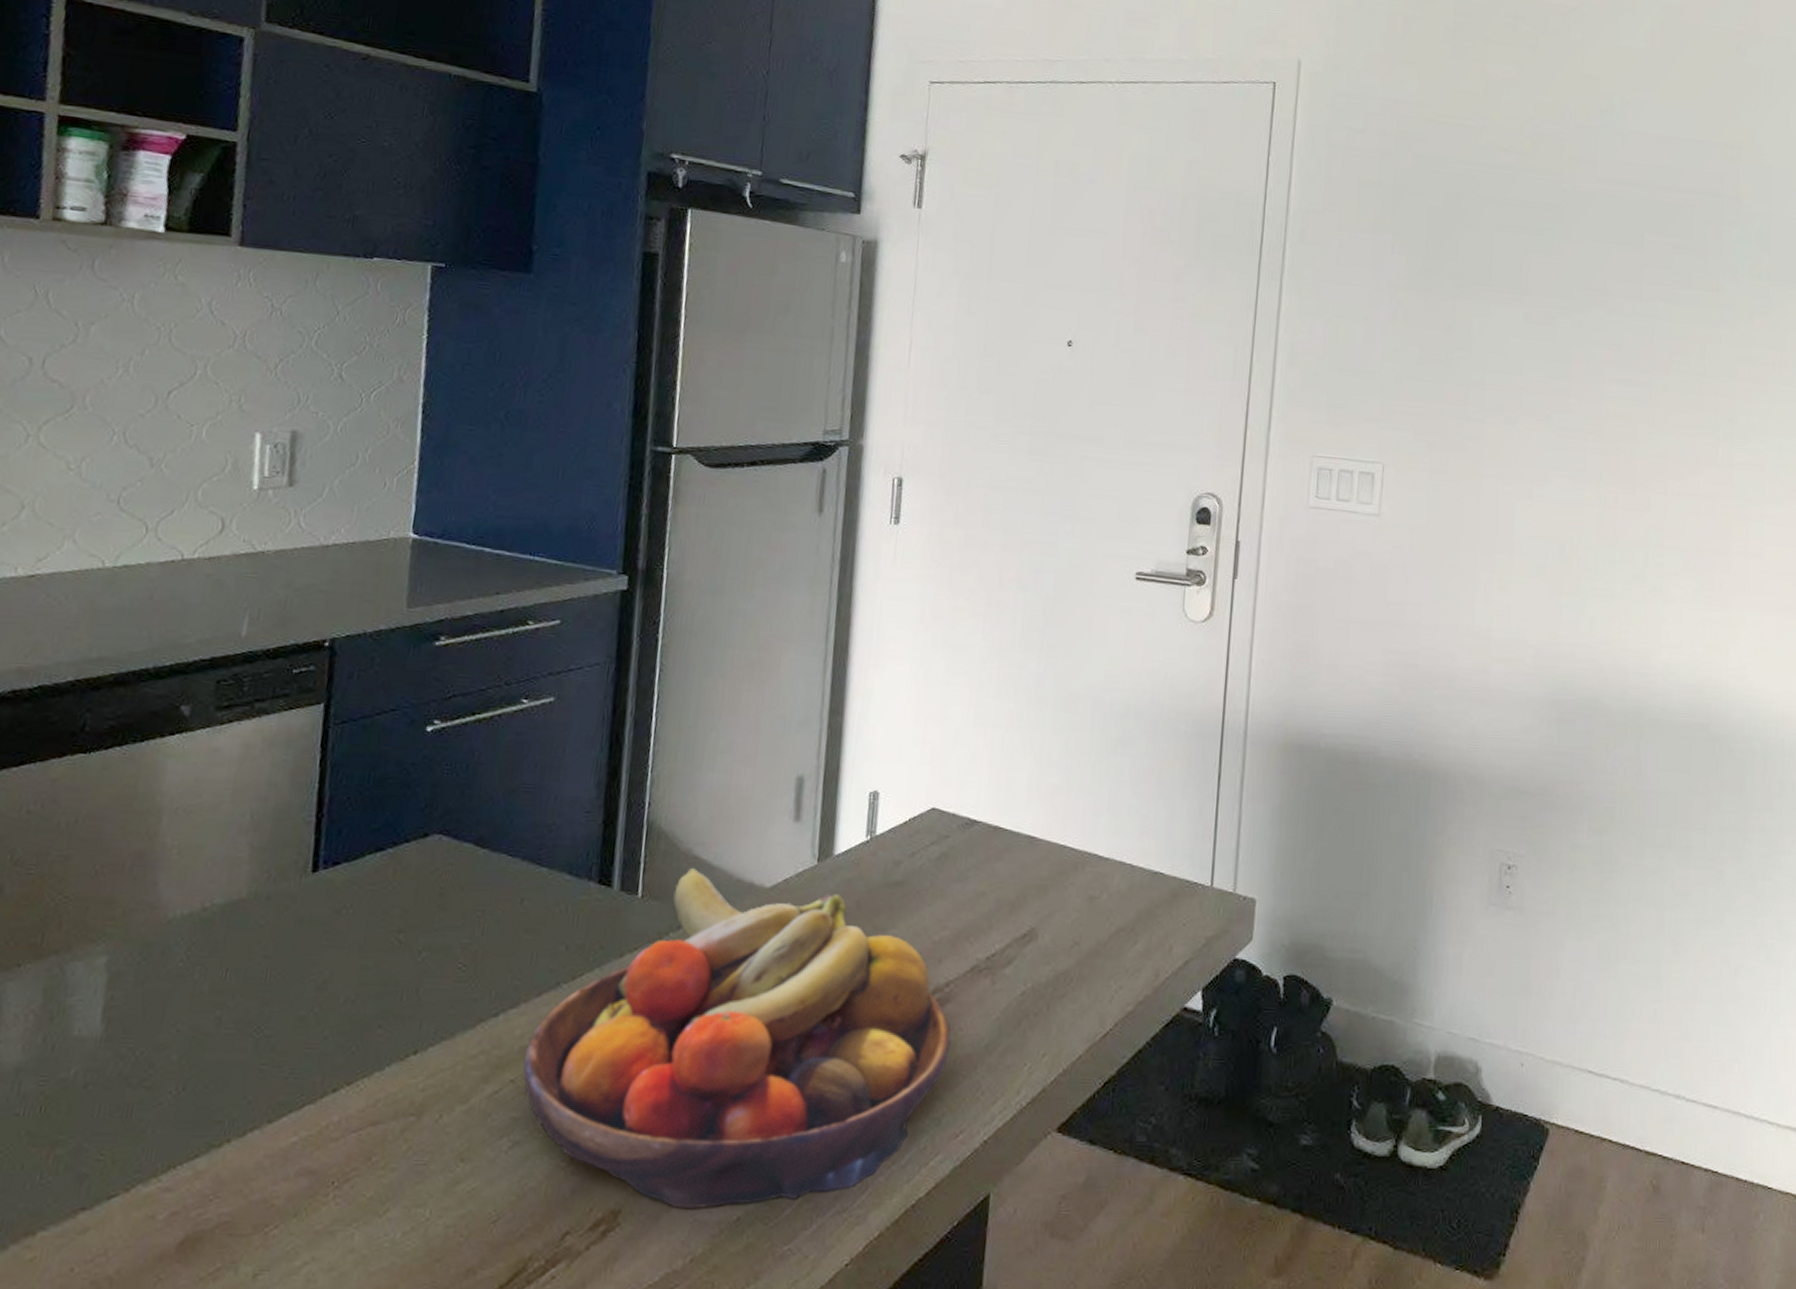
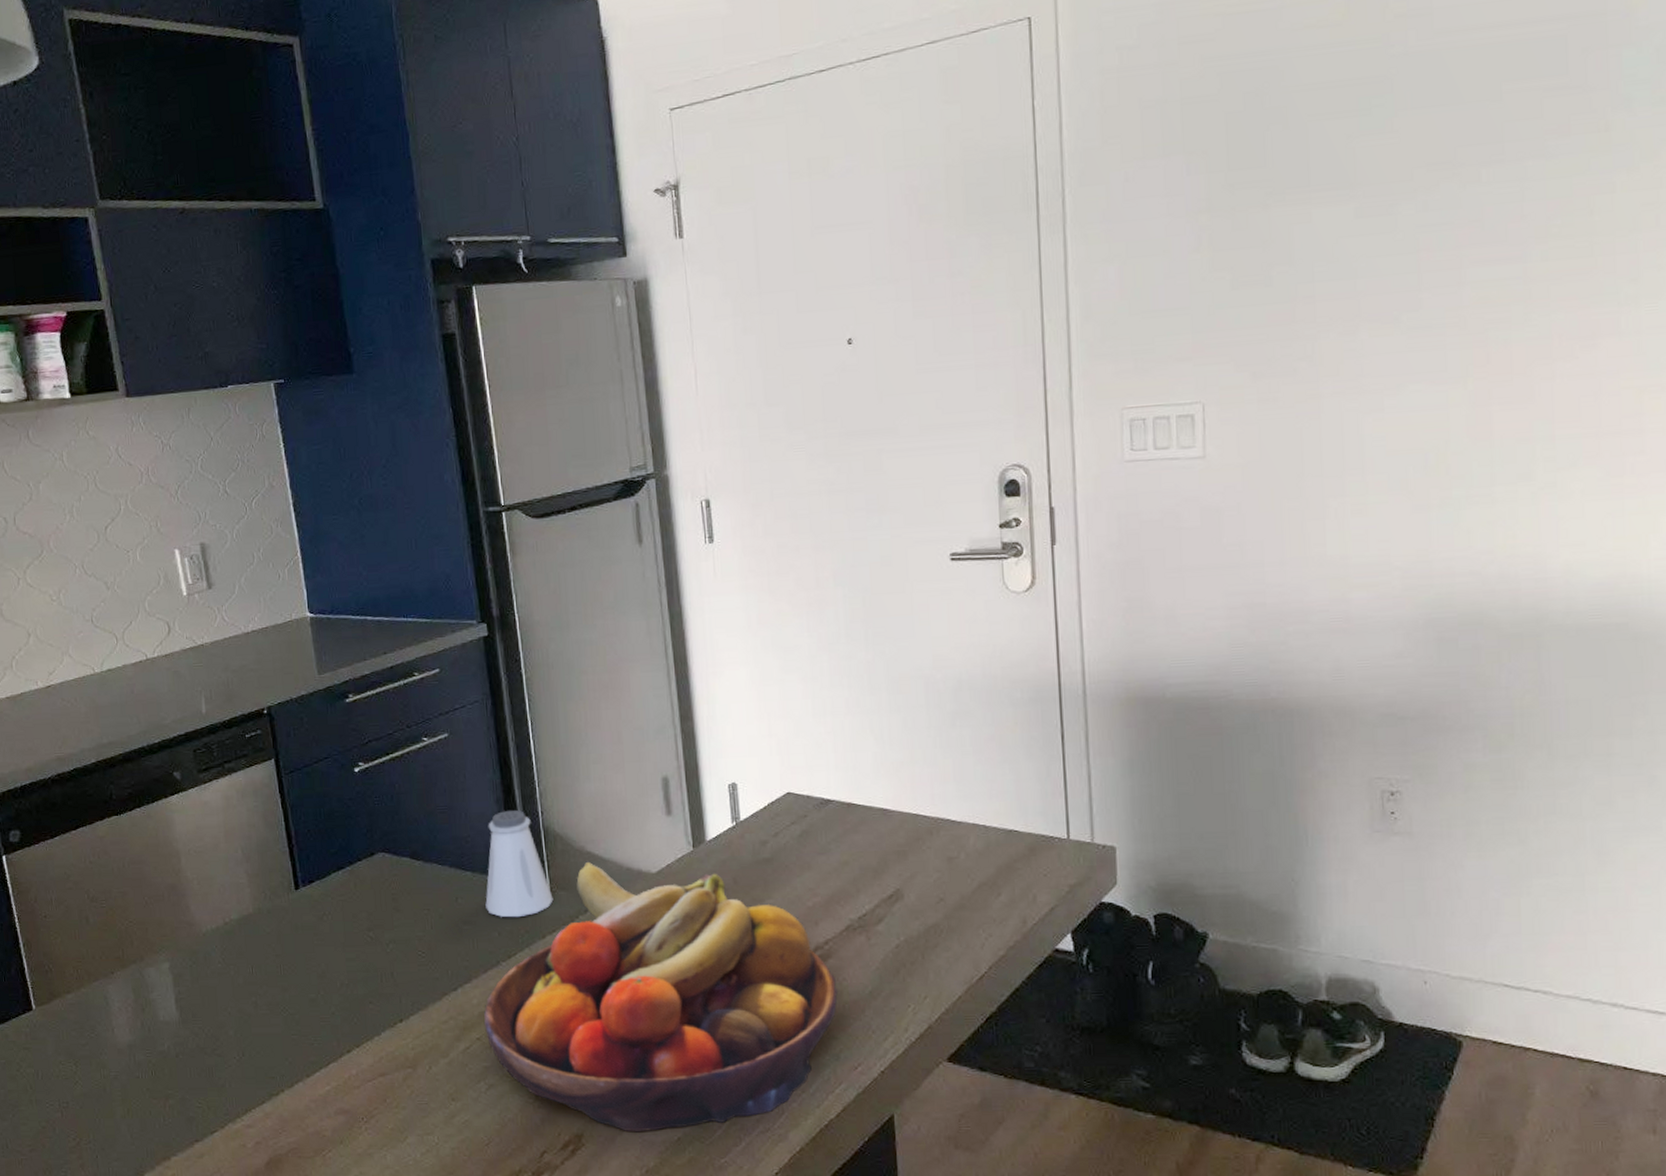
saltshaker: none [557,796,643,930] -> present [485,810,554,918]

